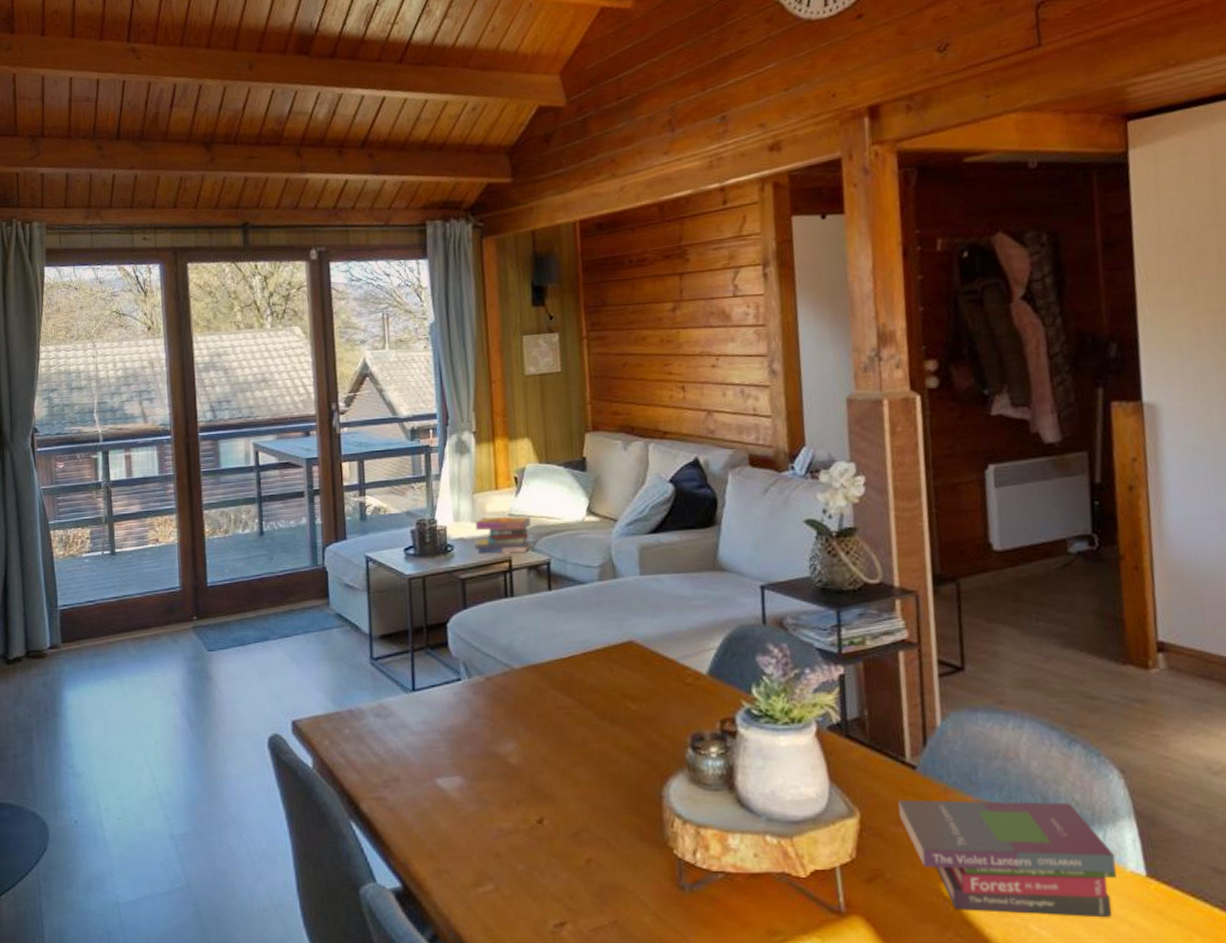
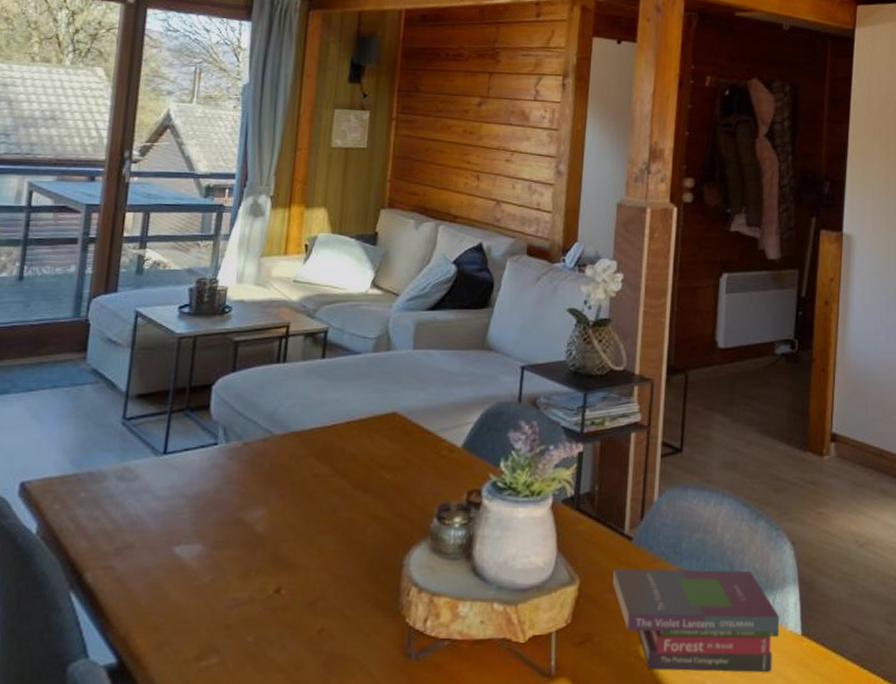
books: present [474,516,531,554] -> none [253,281,315,320]

